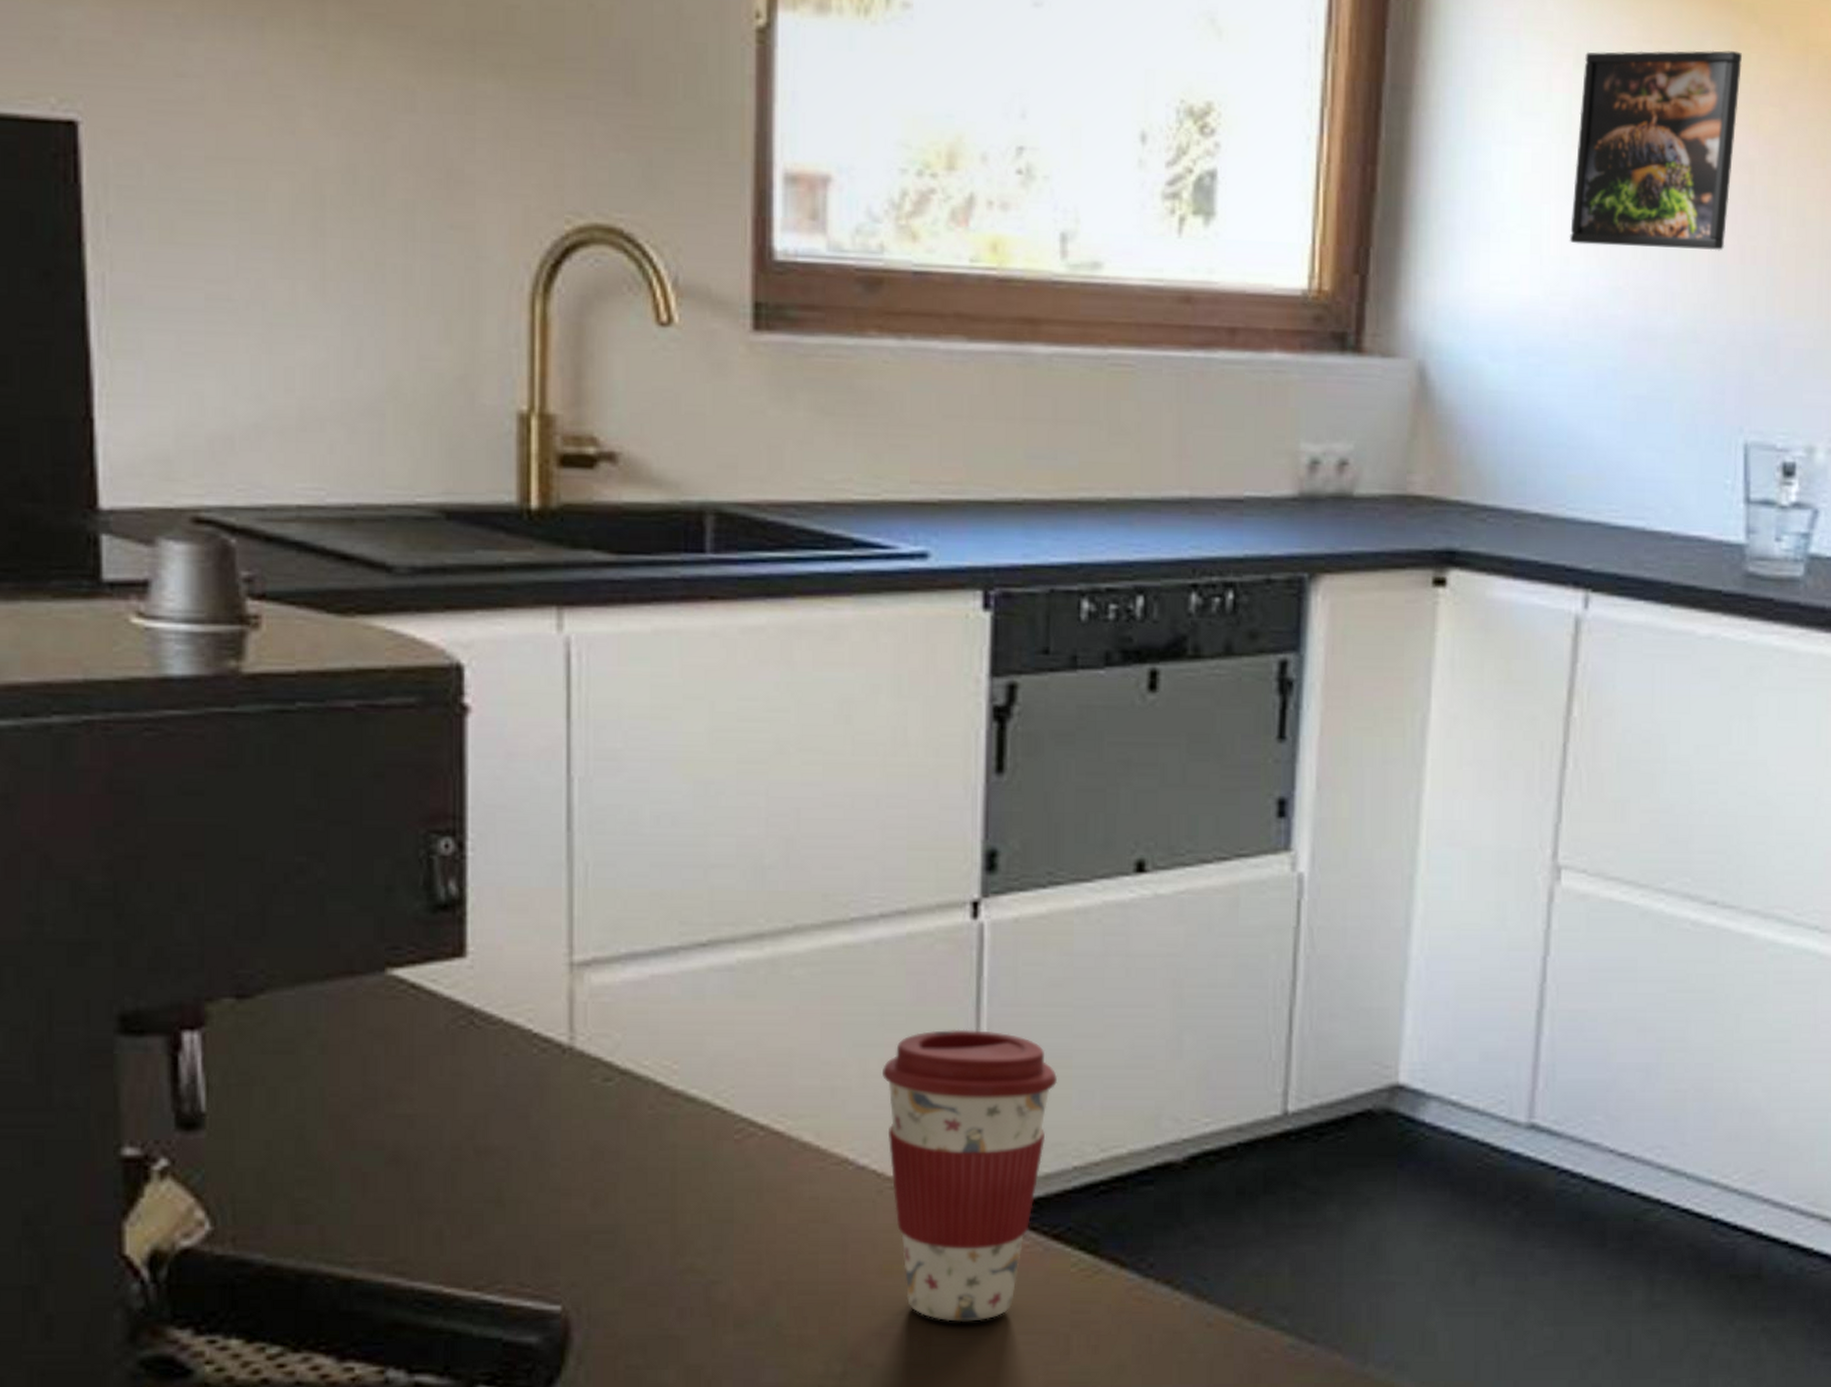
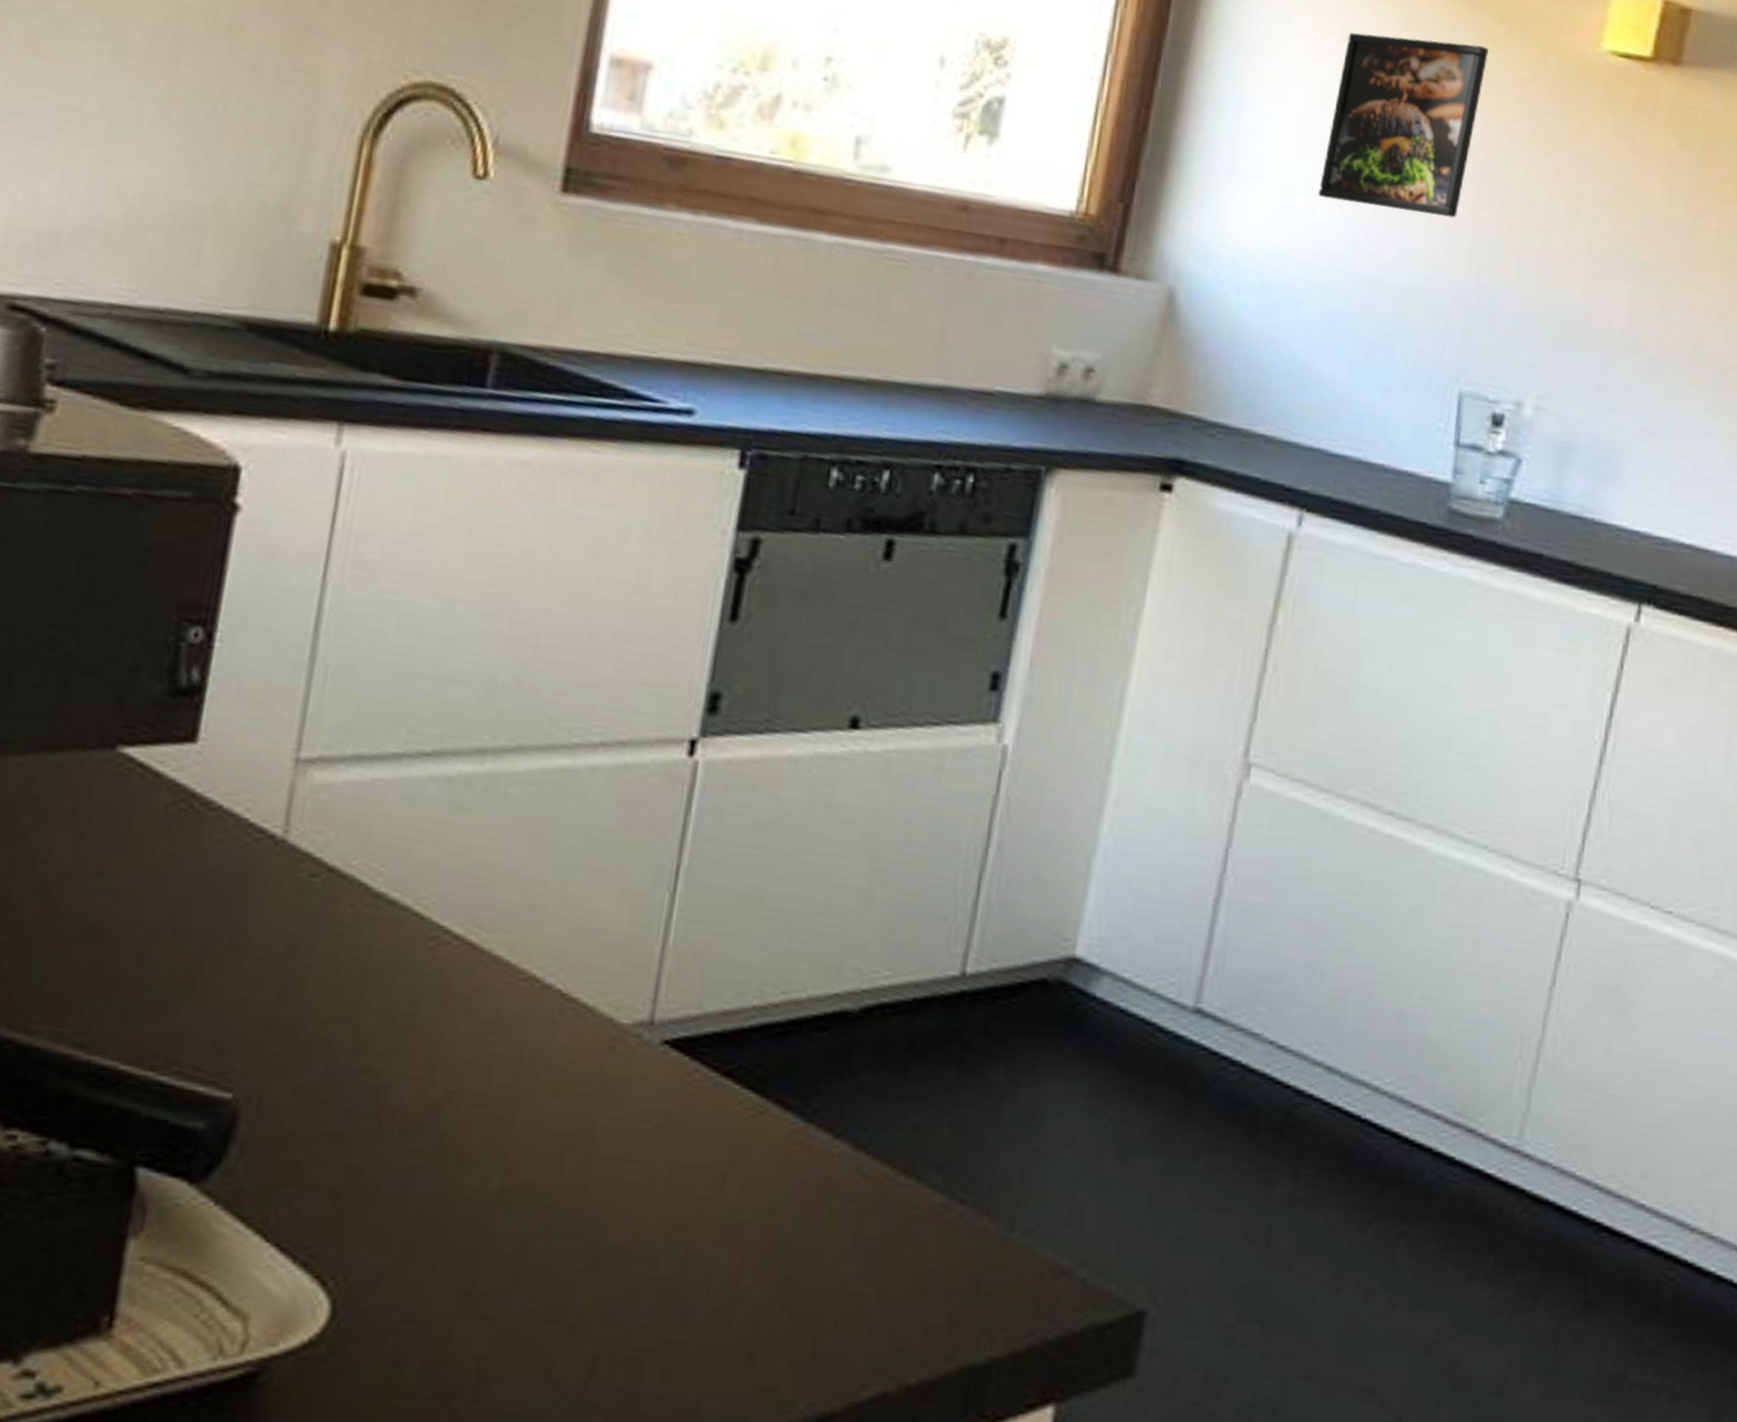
coffee cup: present [883,1029,1057,1322] -> none [573,859,749,1150]

